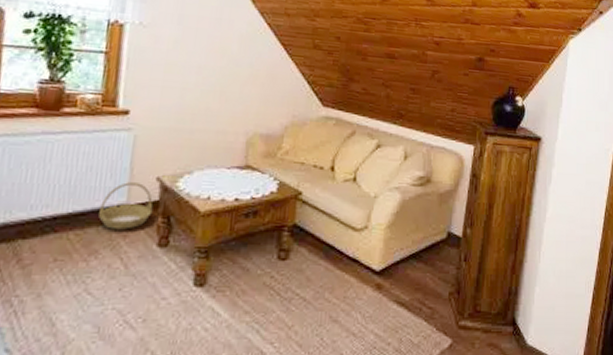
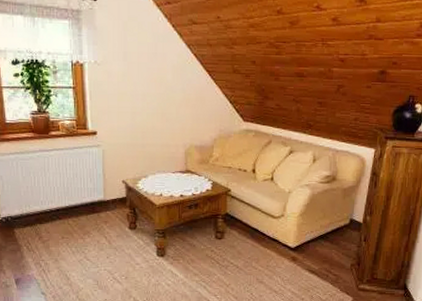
basket: present [97,182,153,230] -> none [85,184,123,218]

